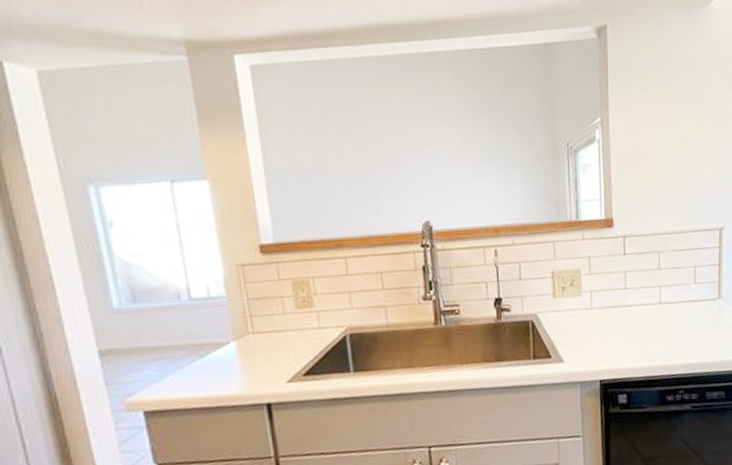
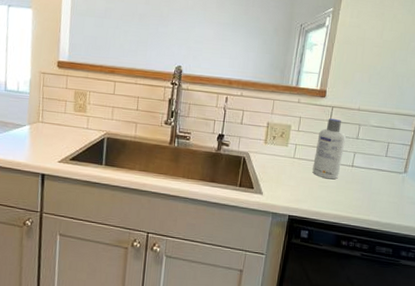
screw cap bottle: none [614,250,648,326] -> present [312,118,346,180]

